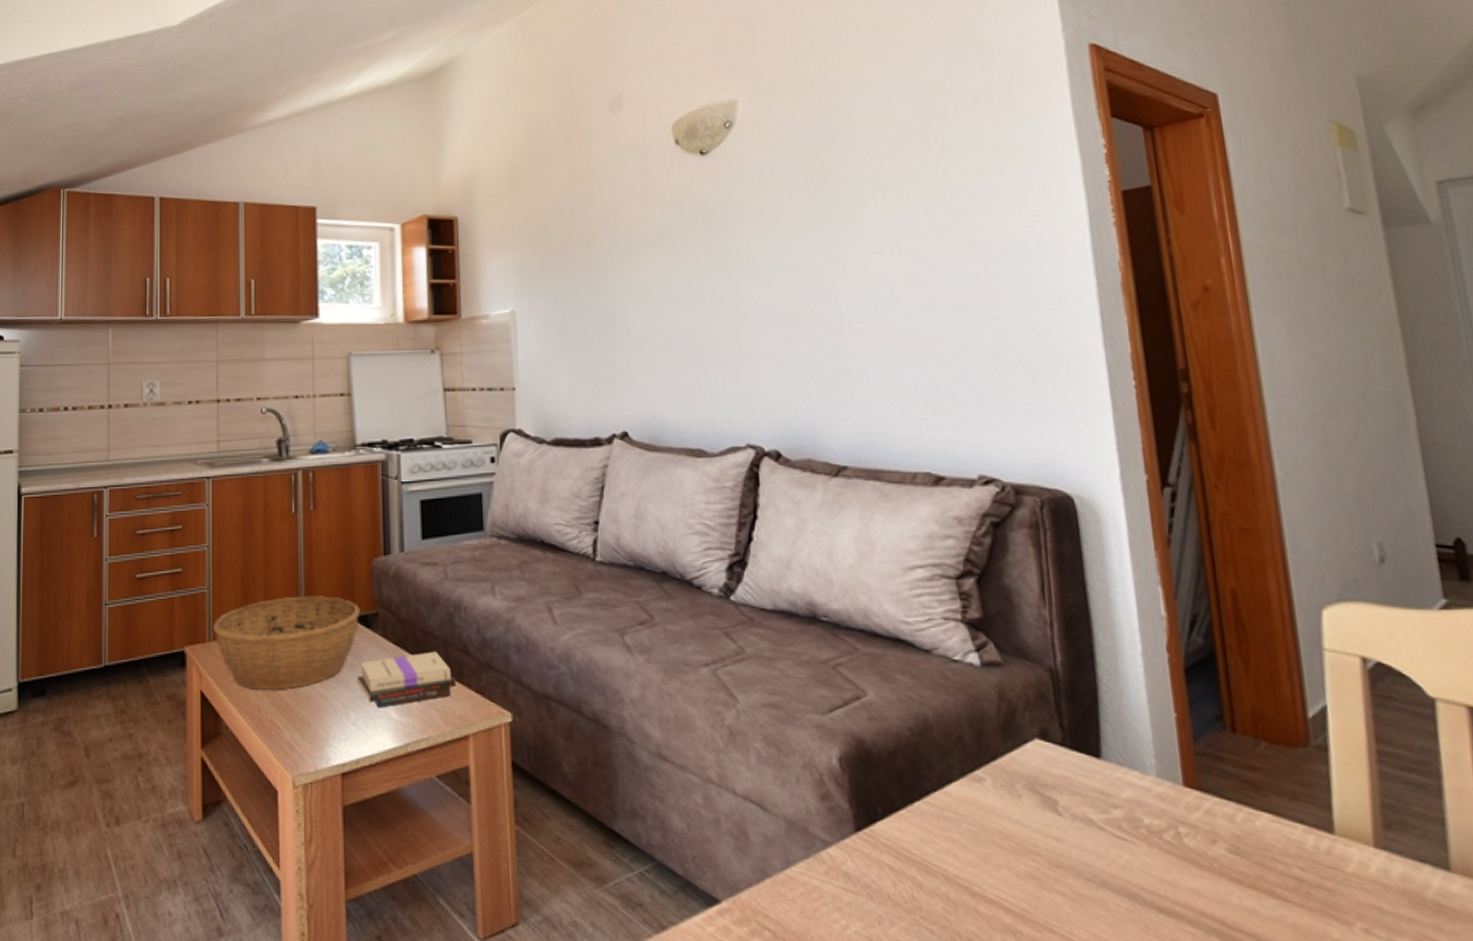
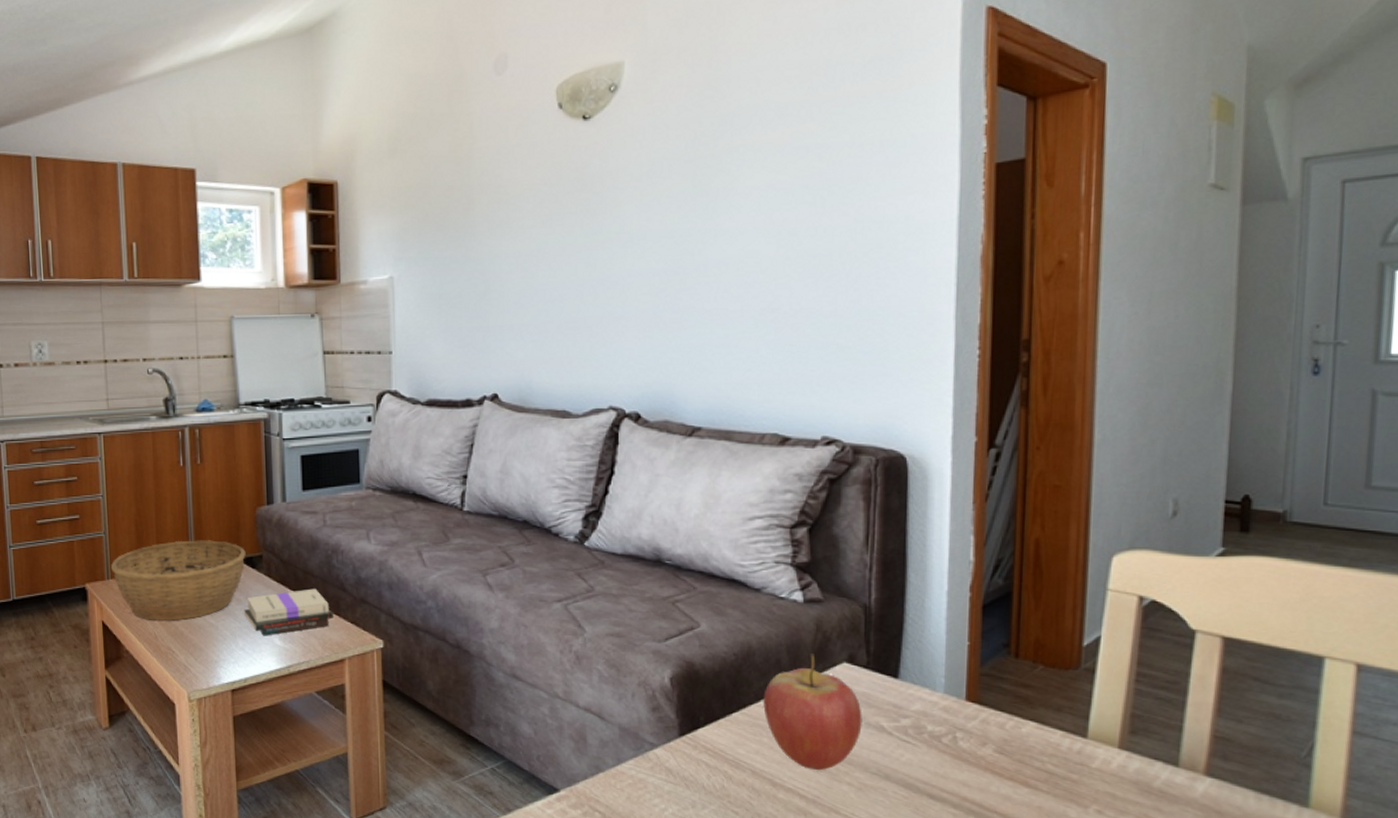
fruit: none [947,728,1067,875] -> present [763,653,862,770]

